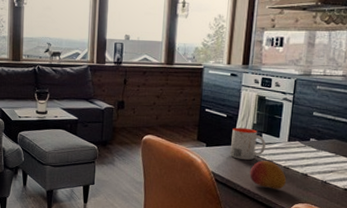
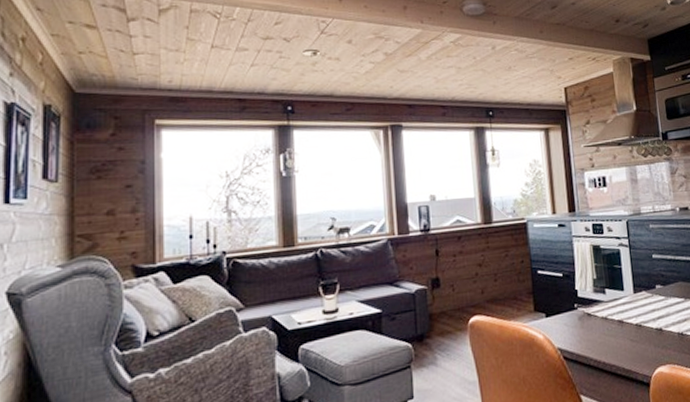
mug: present [230,127,266,160] -> none [572,285,612,326]
fruit: present [249,160,287,190] -> none [600,321,643,355]

